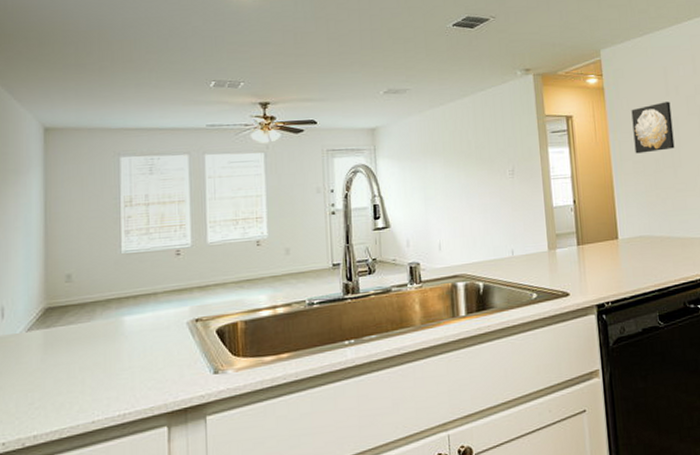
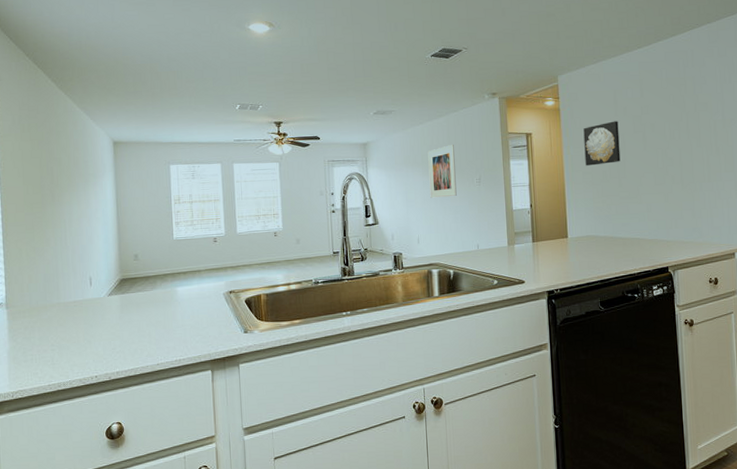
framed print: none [450,130,486,195] -> present [428,145,457,198]

